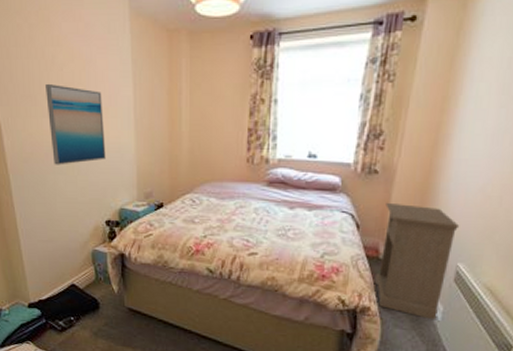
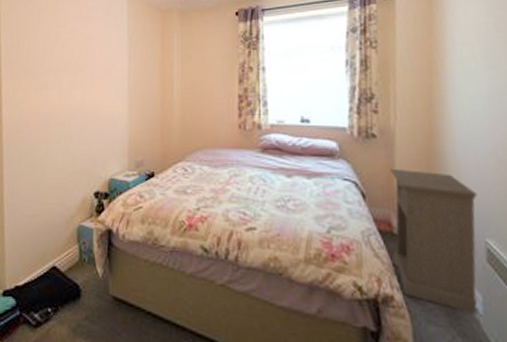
wall art: present [46,83,106,165] -> none [47,58,99,135]

